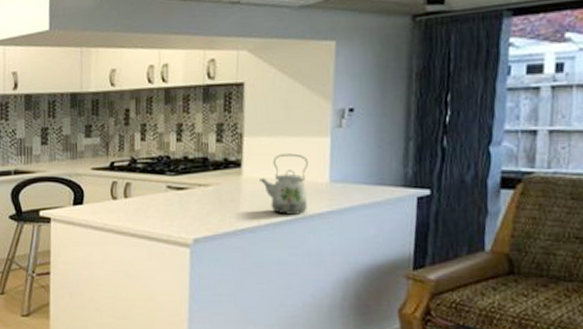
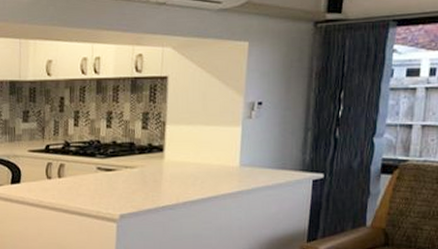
kettle: present [259,153,308,215] -> none [179,140,222,194]

